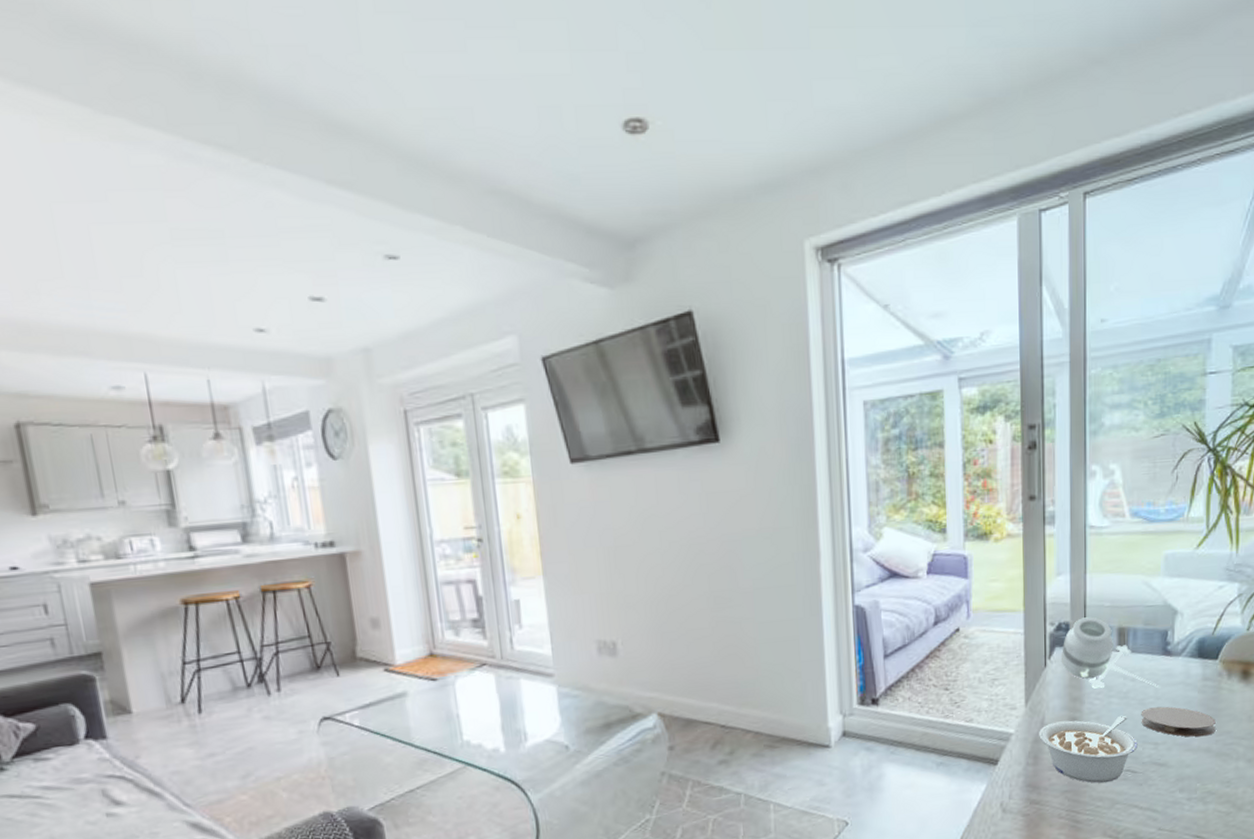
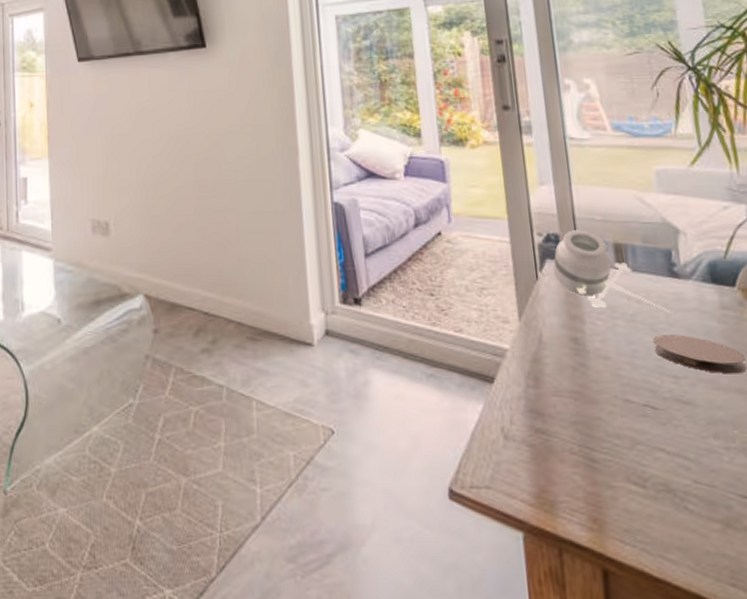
legume: present [1039,715,1138,783] -> none [537,340,655,418]

